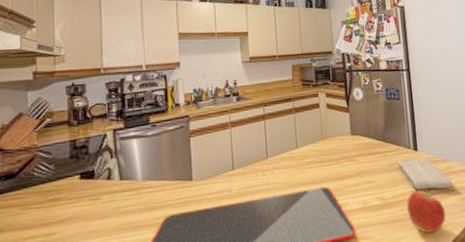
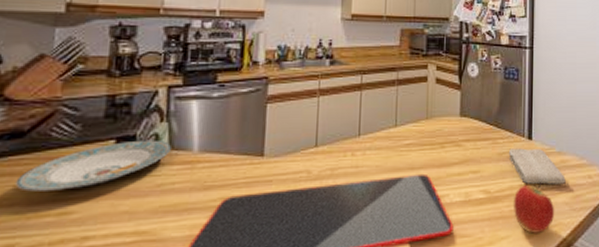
plate: none [13,173,121,219] -> present [15,139,171,192]

